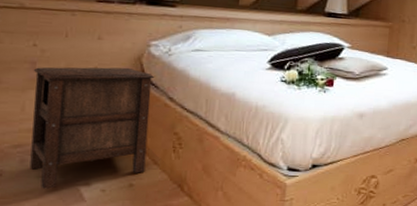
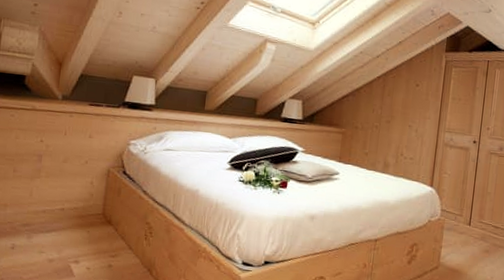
nightstand: present [30,67,154,189] -> none [34,160,132,263]

